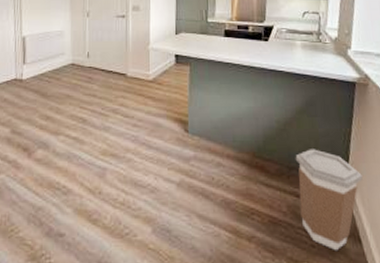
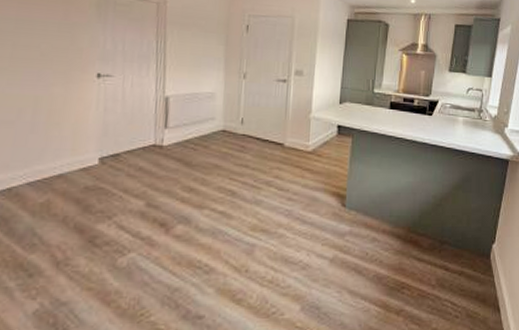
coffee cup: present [295,149,363,251] -> none [448,224,506,321]

